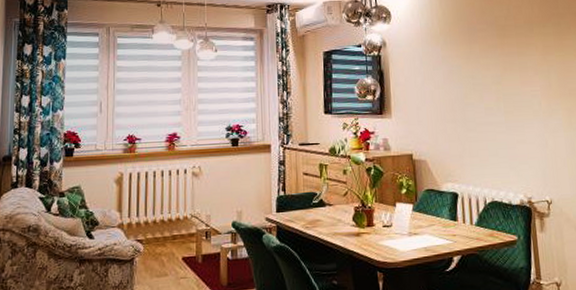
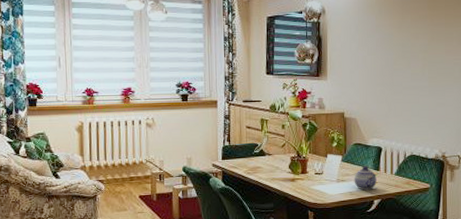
teapot: none [428,216,455,245] -> present [354,166,377,190]

